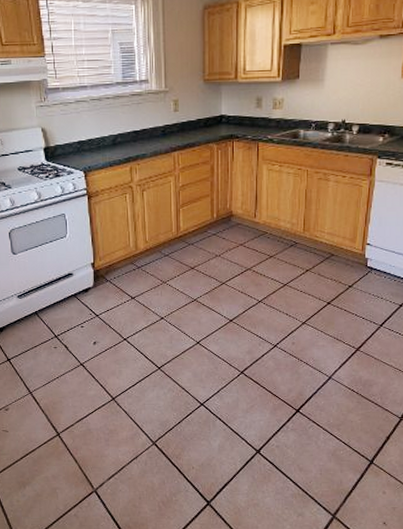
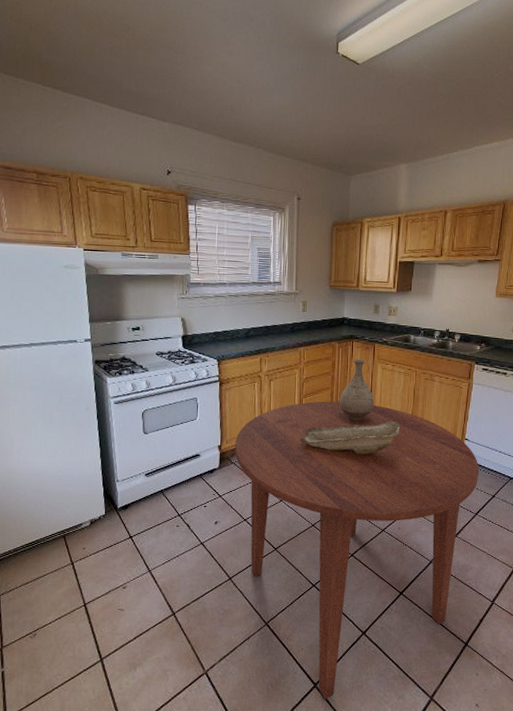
dining table: none [109,209,384,517] -> present [234,401,480,700]
decorative bowl: none [179,228,291,267] -> present [300,421,400,456]
vase: none [220,161,261,229] -> present [339,359,375,421]

